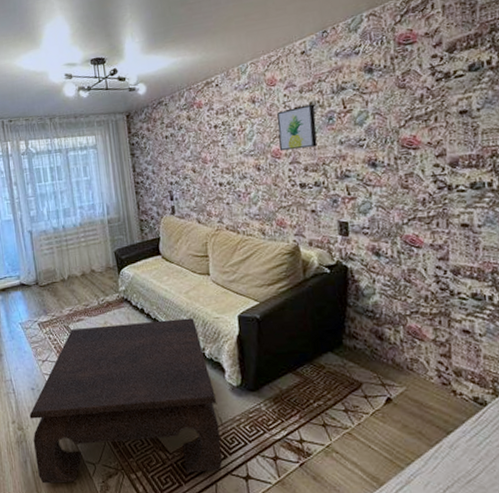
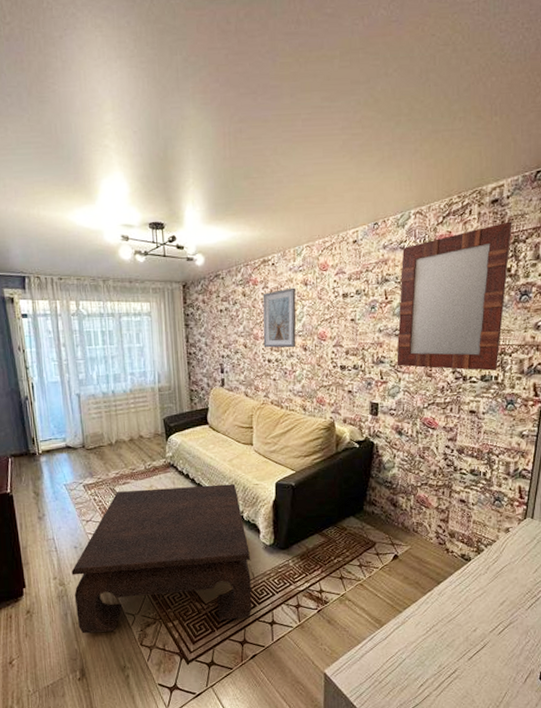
picture frame: none [208,106,249,171] -> present [262,287,296,348]
wall art: present [277,104,318,151] -> none [325,292,361,334]
home mirror: none [357,10,490,180] -> present [397,221,512,371]

